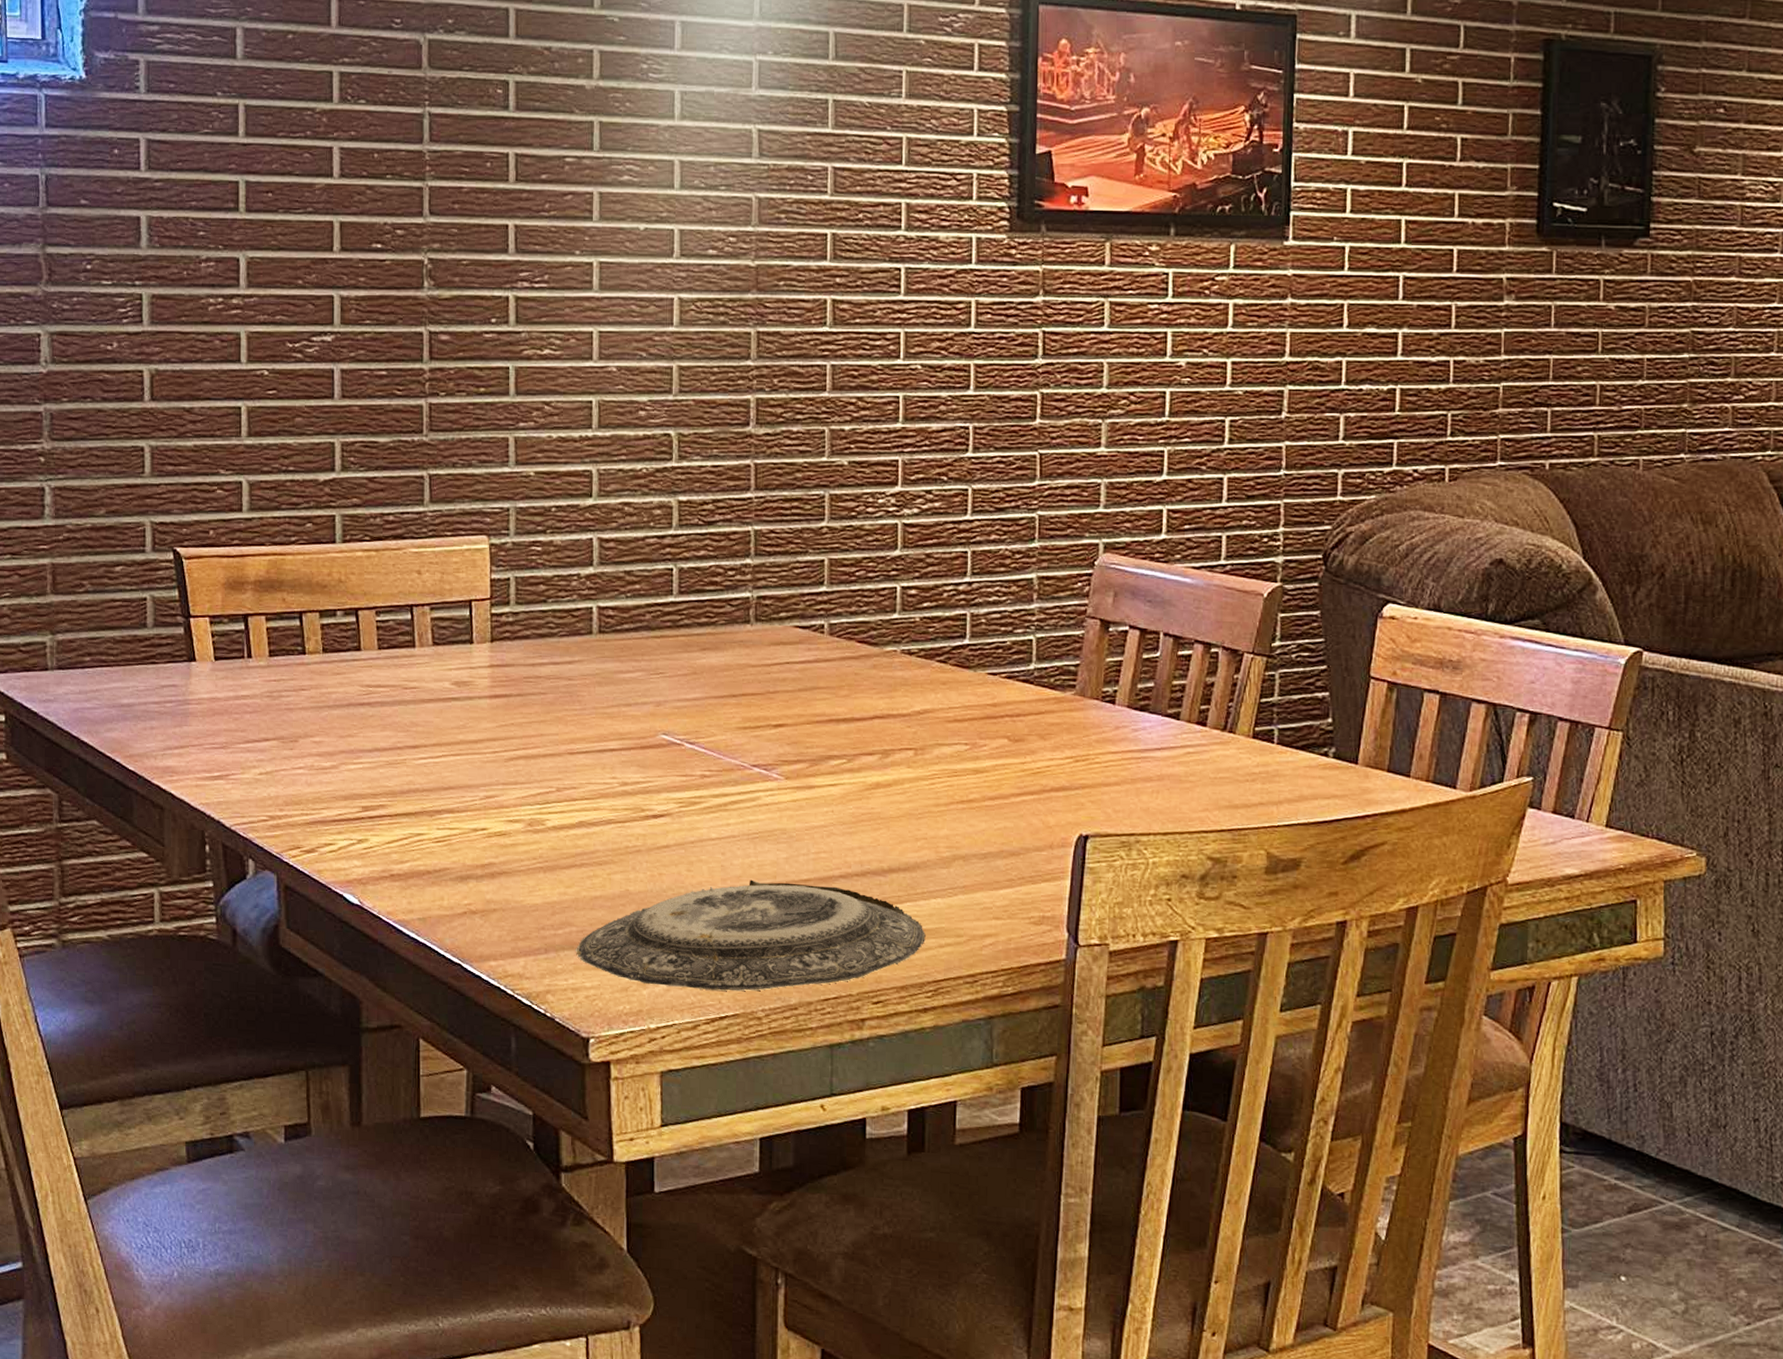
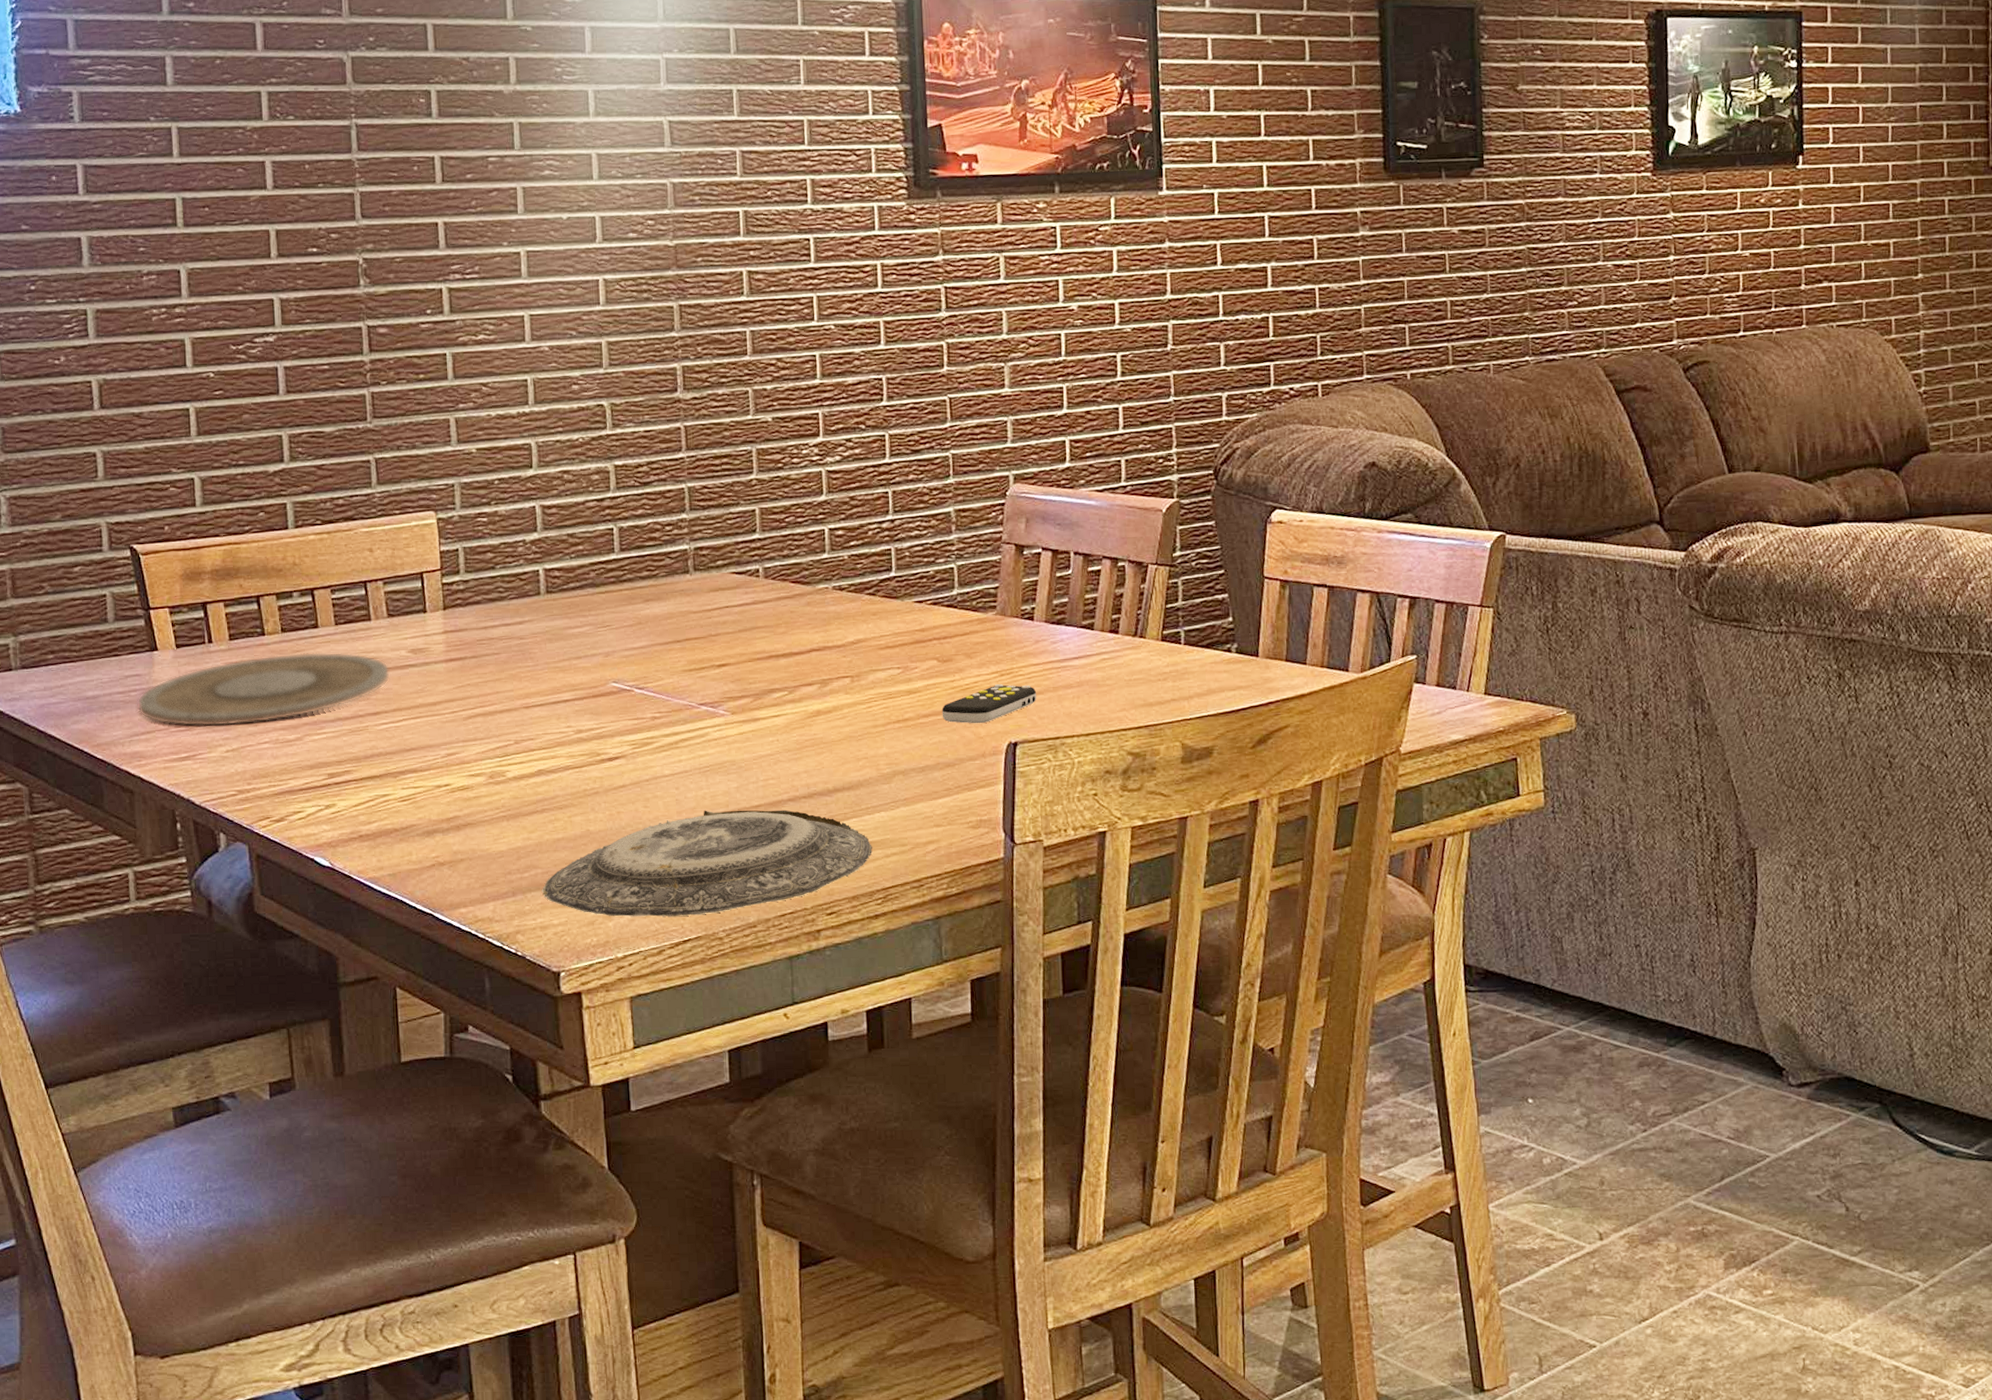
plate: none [173,675,431,747] -> present [138,652,390,727]
remote control: none [1009,771,1112,812] -> present [942,684,1036,724]

